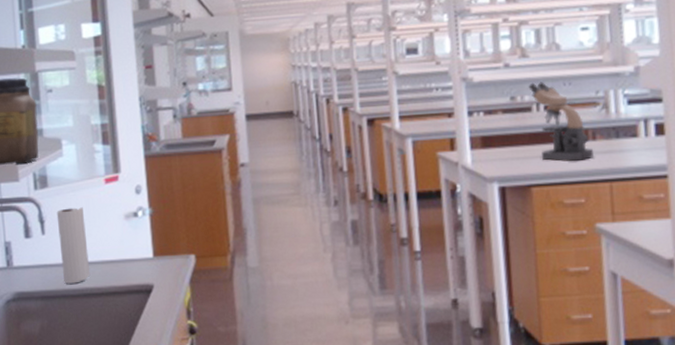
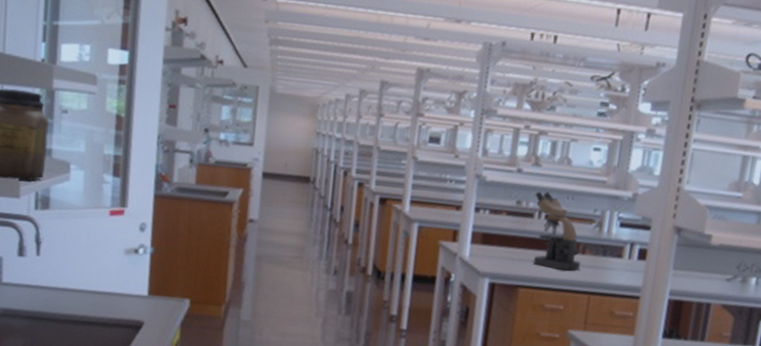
paper towel roll: present [56,207,91,284] -> none [52,233,84,309]

